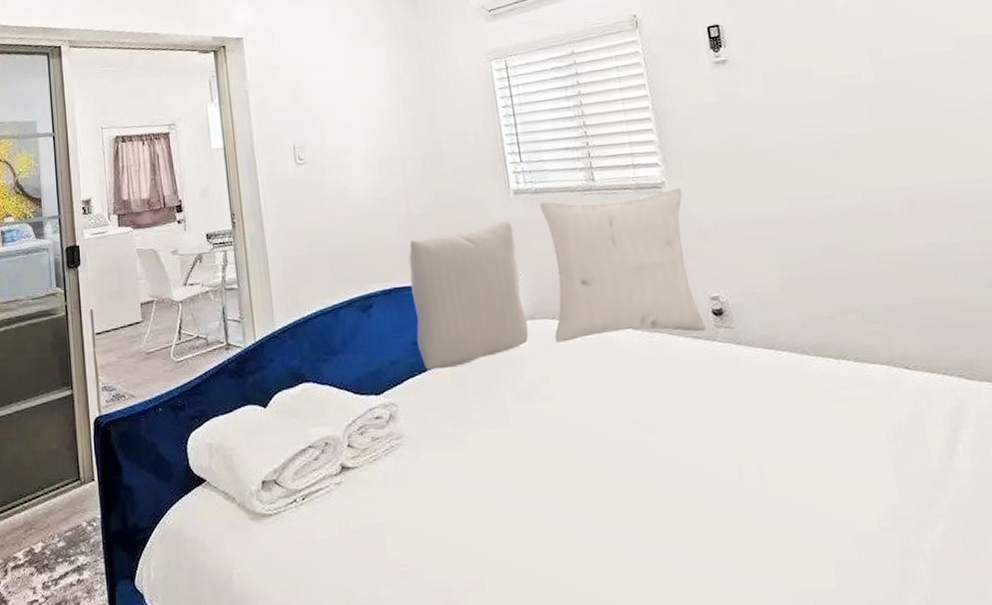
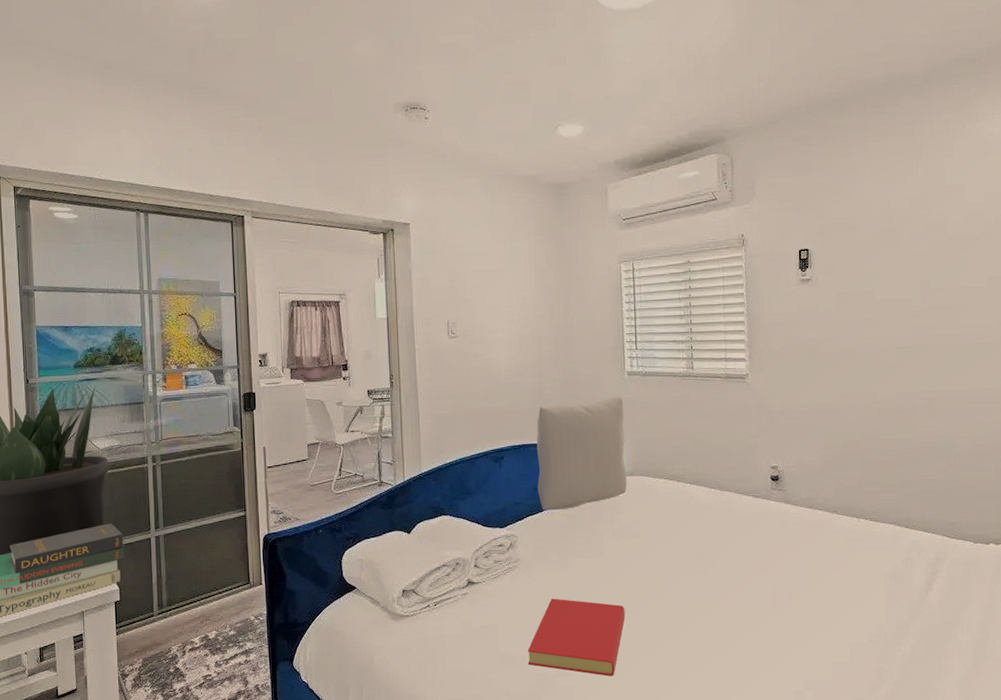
book: none [423,484,546,589] -> present [527,598,625,676]
cushion: present [539,188,706,343] -> none [647,380,764,495]

